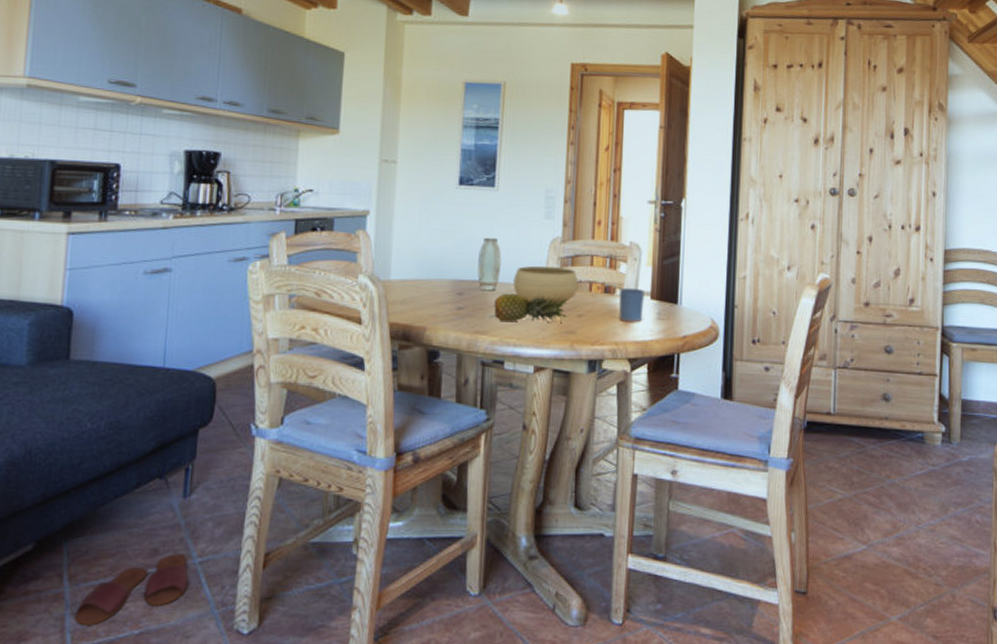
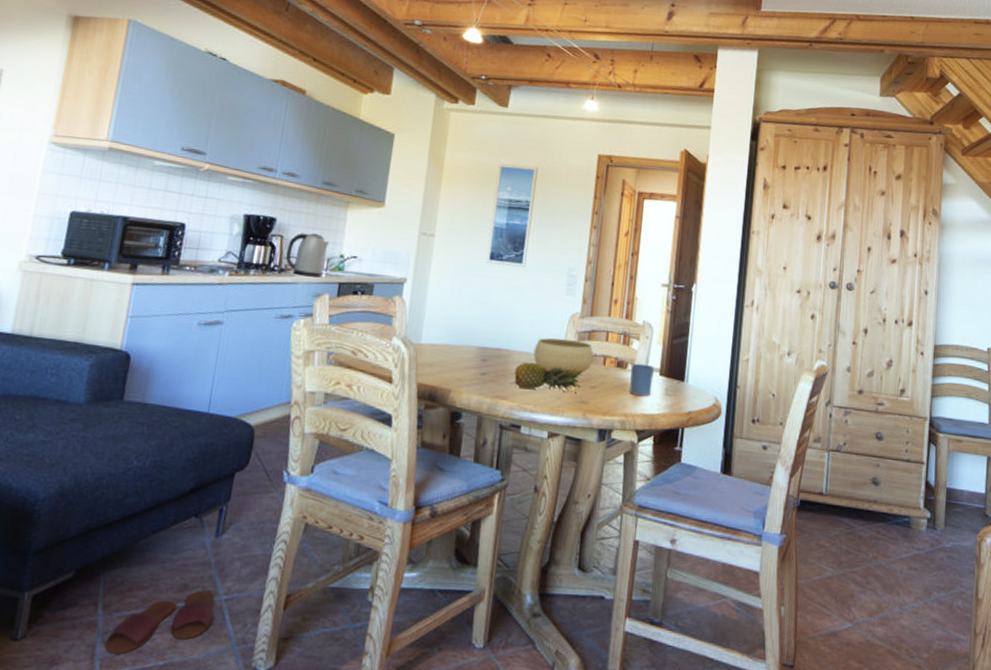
kettle: none [235,166,281,215] -> present [286,233,329,278]
vase: present [477,237,502,291] -> none [501,309,525,360]

